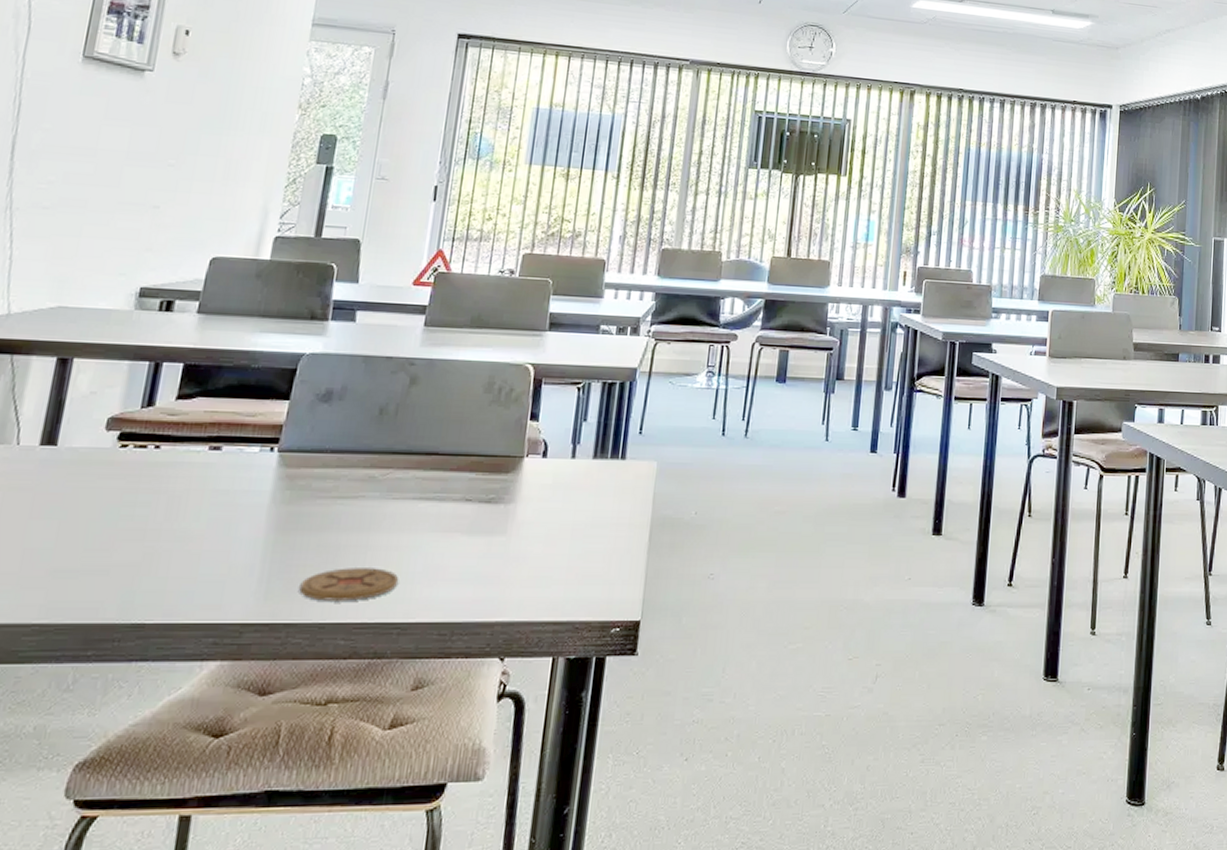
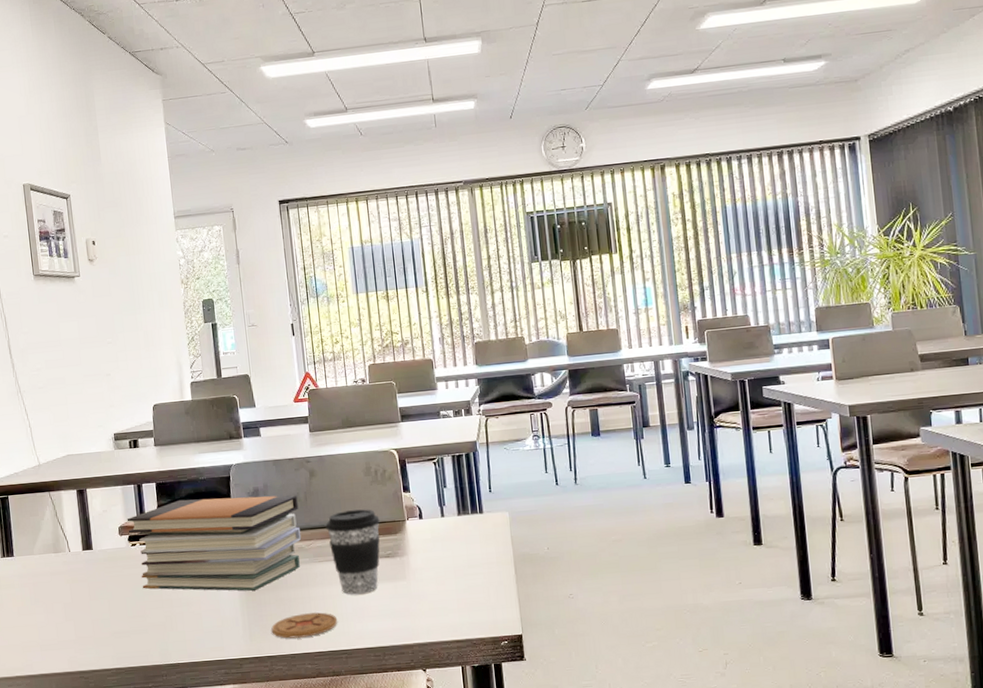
book stack: none [119,391,386,529] -> present [126,495,301,591]
coffee cup: none [413,435,490,549] -> present [325,509,380,595]

